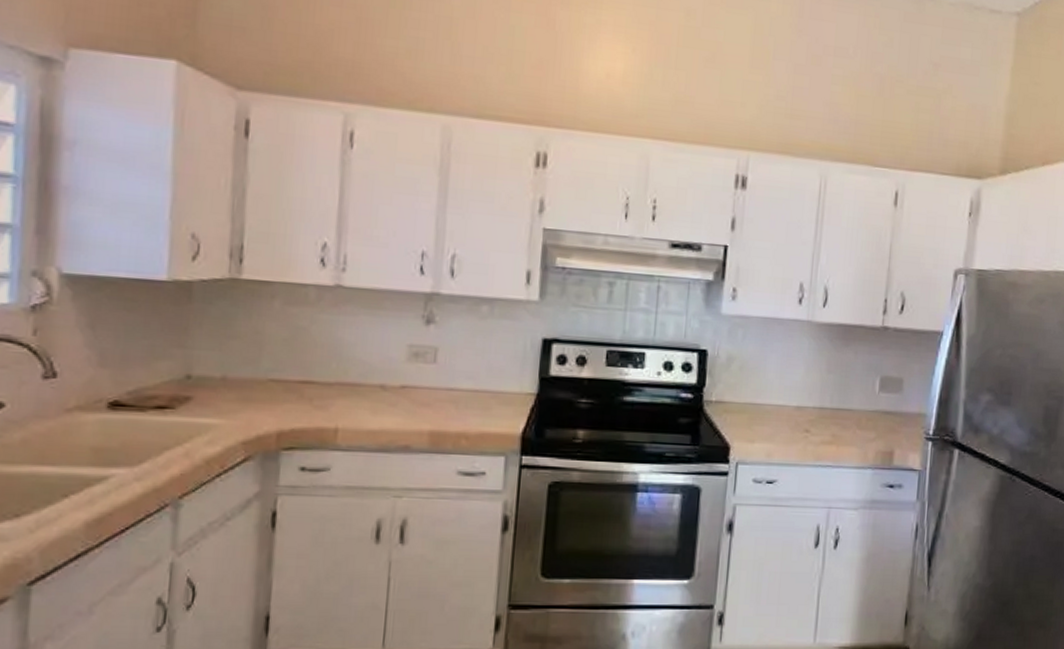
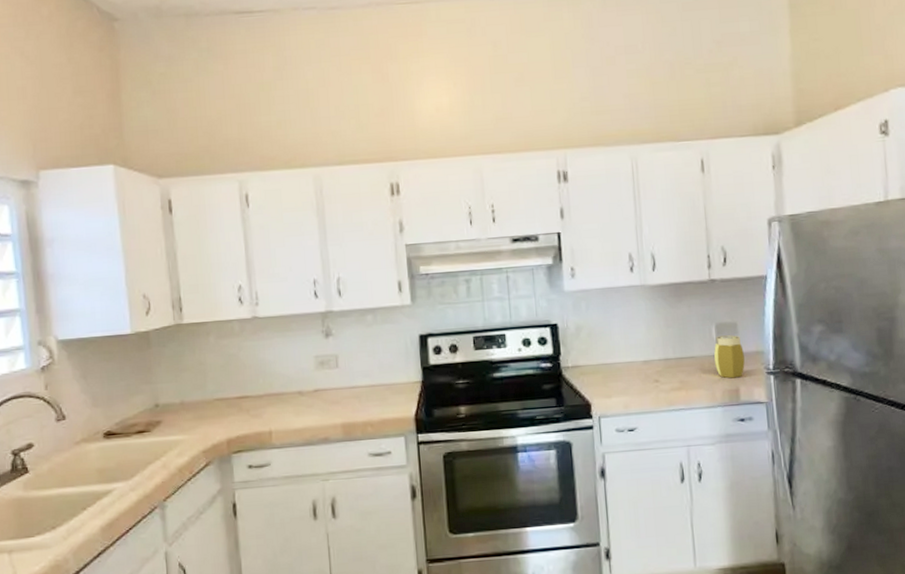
jar: none [873,390,906,440] -> present [714,335,745,379]

